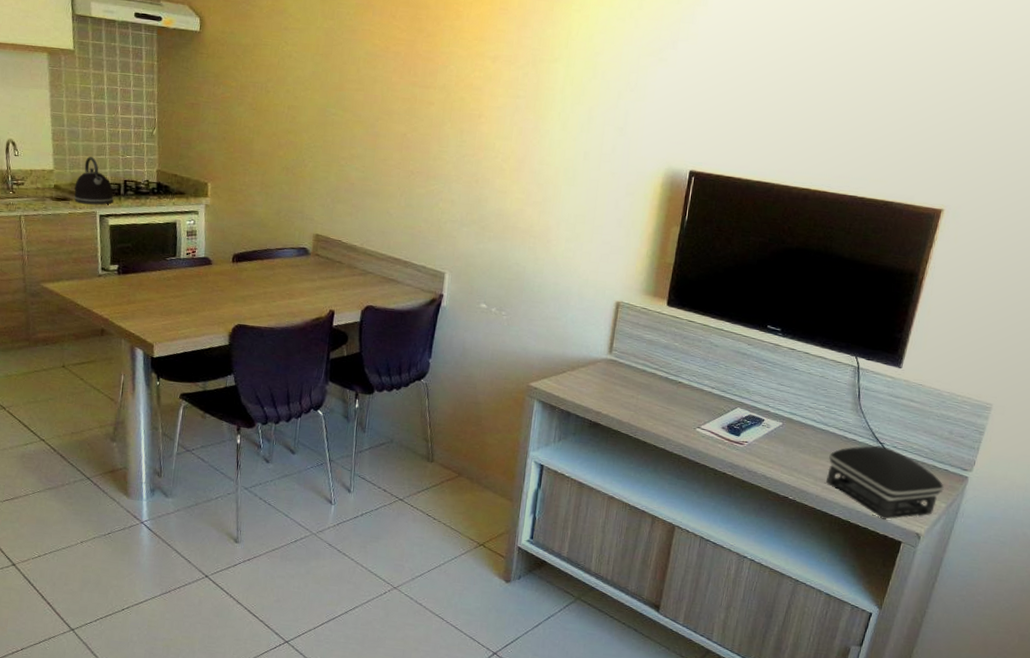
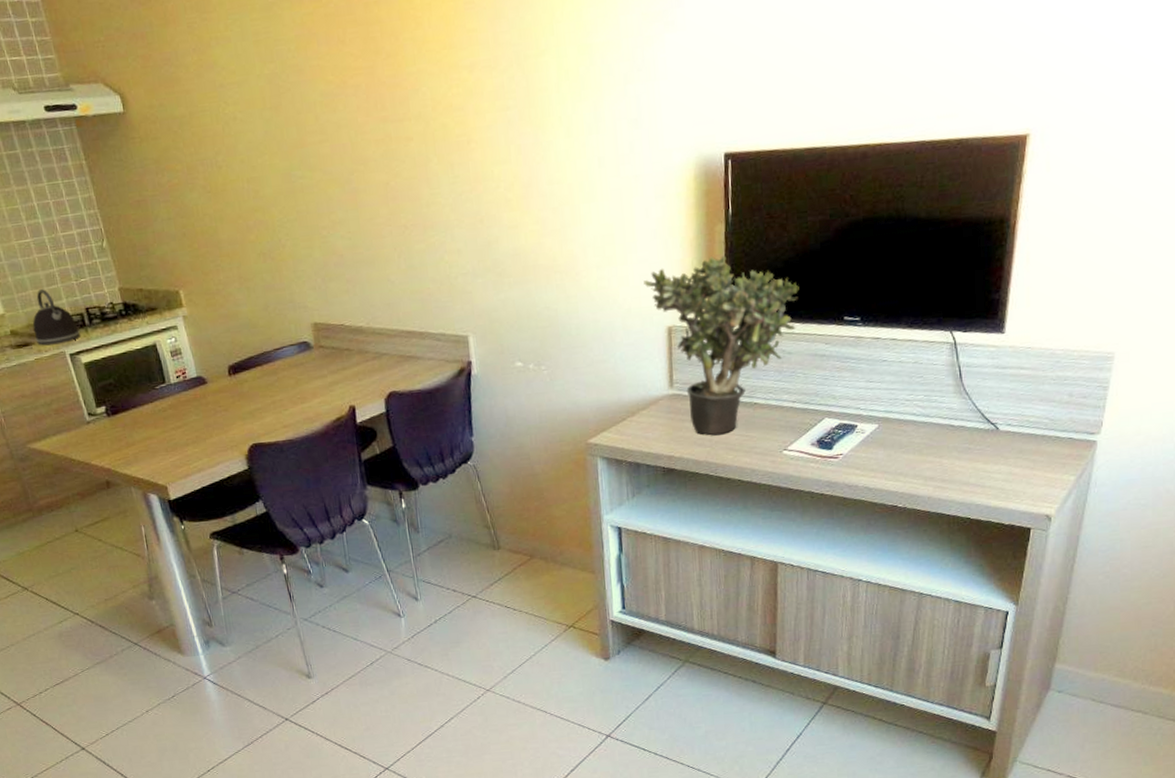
potted plant: none [603,251,734,403] -> present [644,255,799,435]
wireless router: present [825,445,944,520] -> none [936,426,1071,508]

